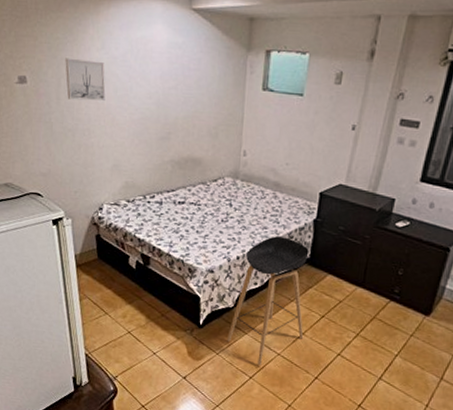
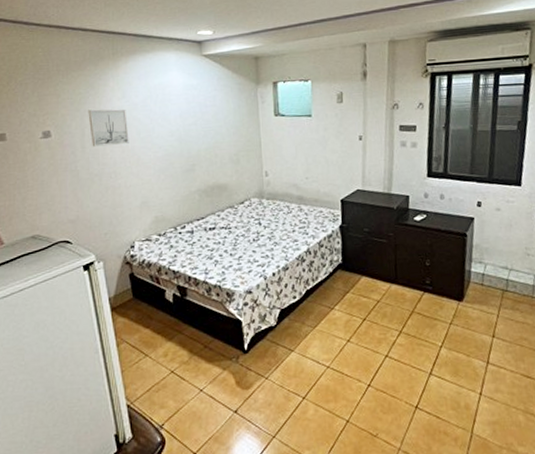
stool: present [227,236,309,366] -> none [274,246,350,384]

